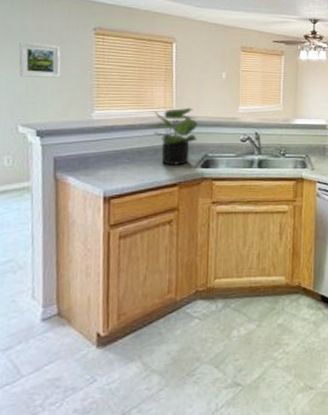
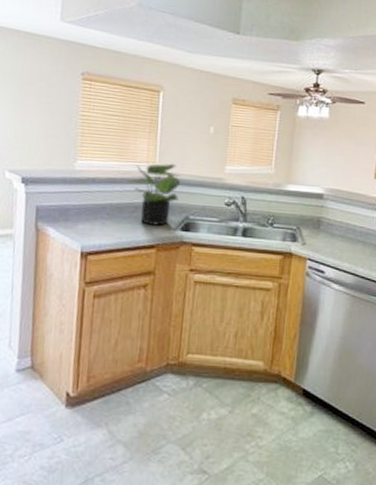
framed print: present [19,42,61,78] -> none [9,85,49,124]

